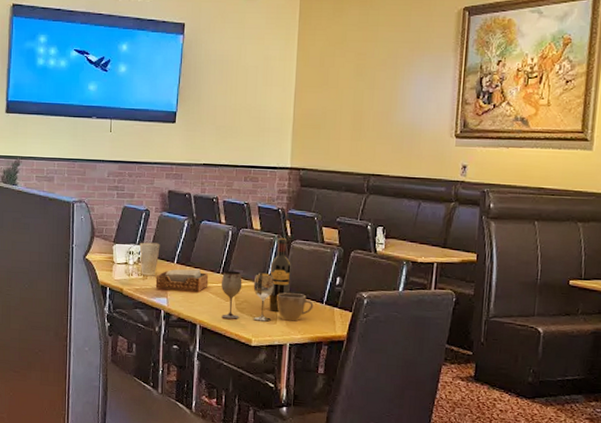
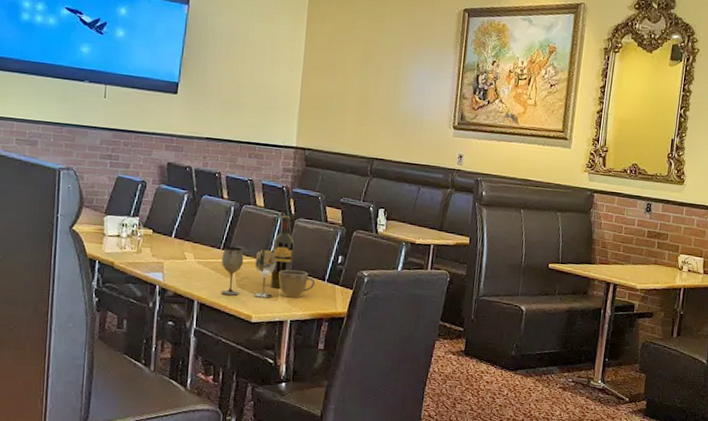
cup: present [139,242,160,276] -> none [133,214,157,250]
napkin holder: present [155,268,209,292] -> none [150,243,209,268]

